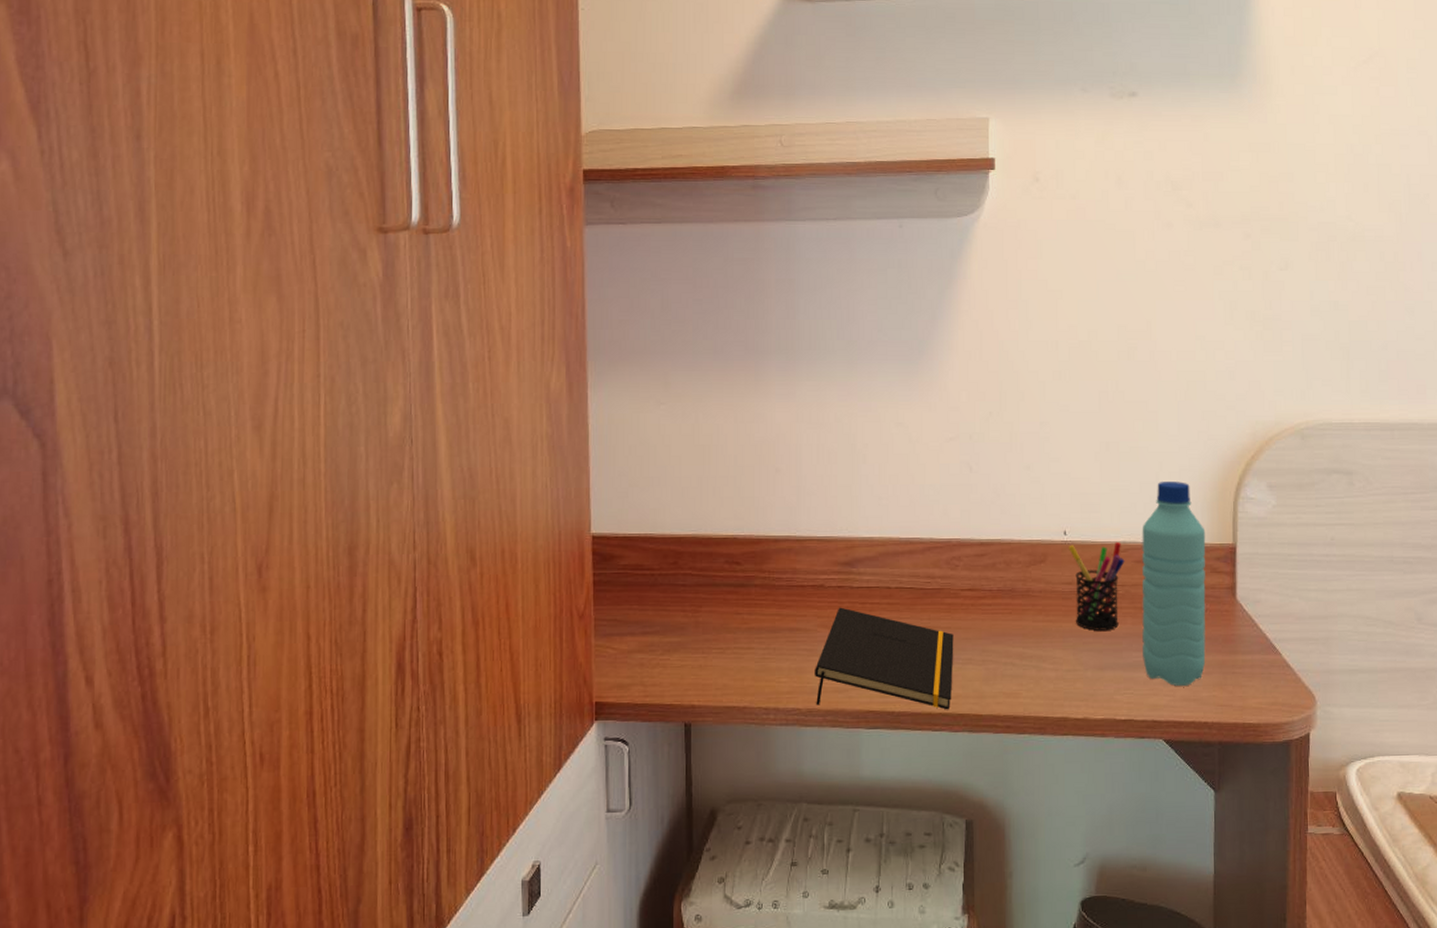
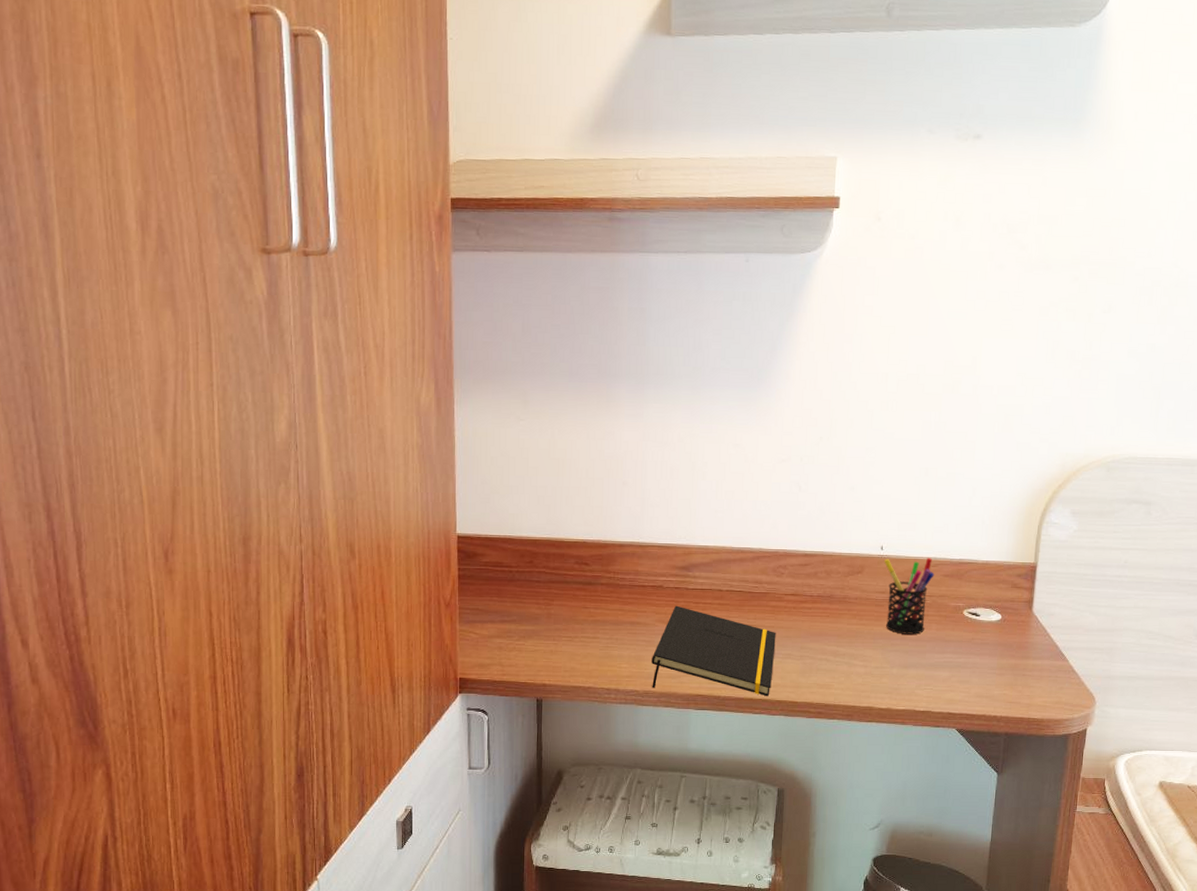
water bottle: present [1142,482,1206,686] -> none [943,505,1010,684]

